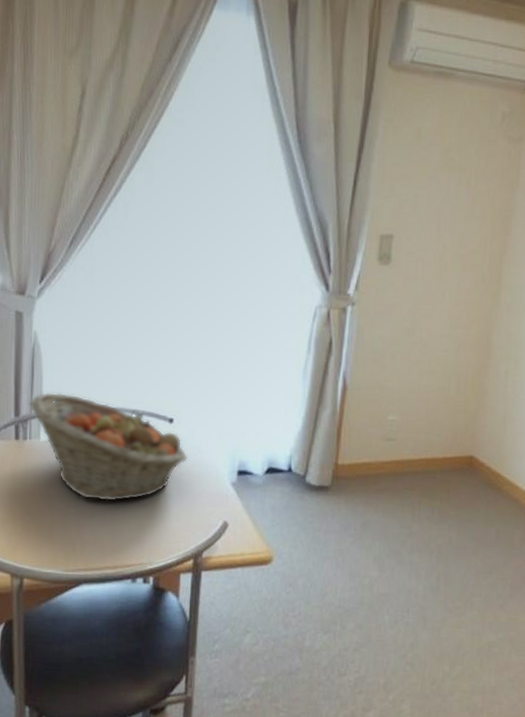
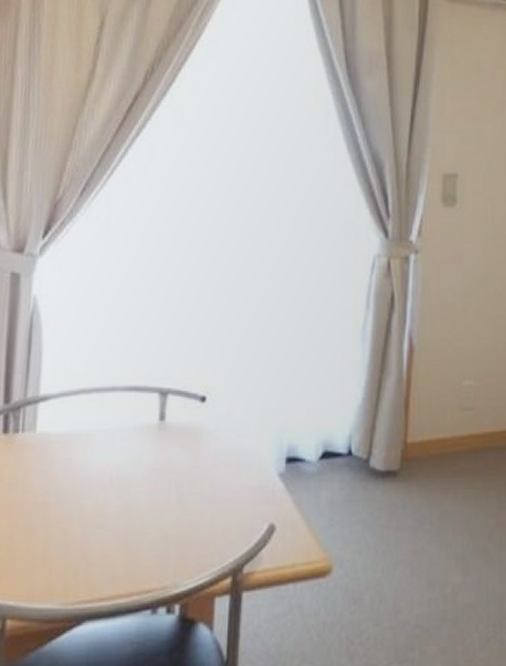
fruit basket: present [28,392,188,502] -> none [22,370,224,507]

